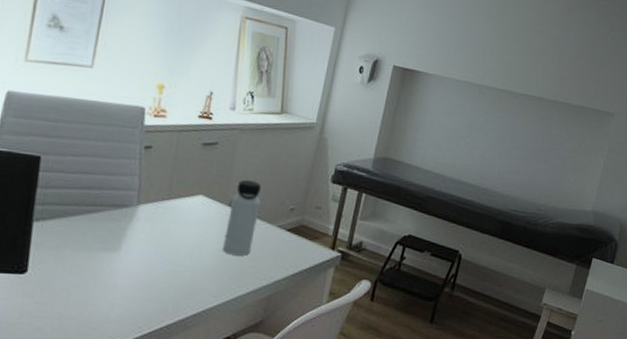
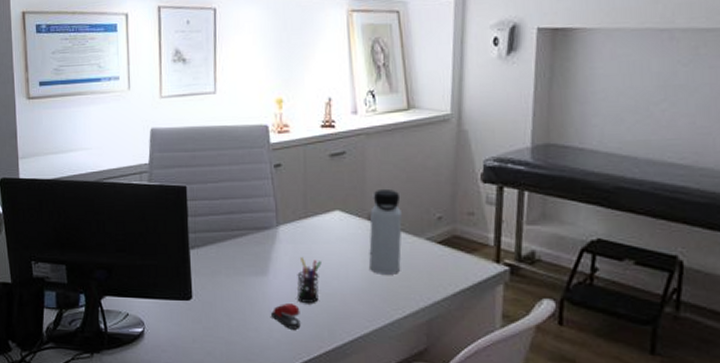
stapler: none [115,279,148,304] -> present [270,304,301,329]
pen holder: none [146,235,177,280] -> present [296,256,322,303]

